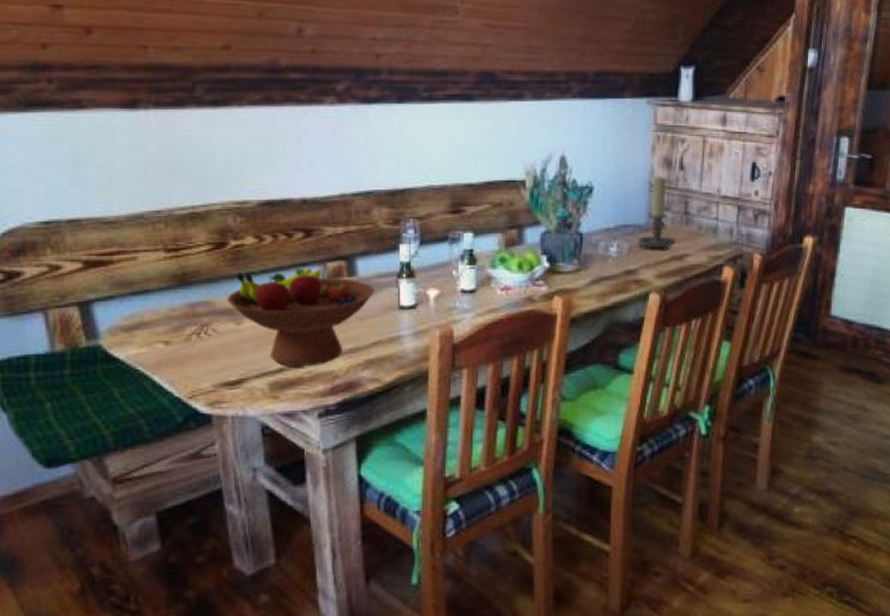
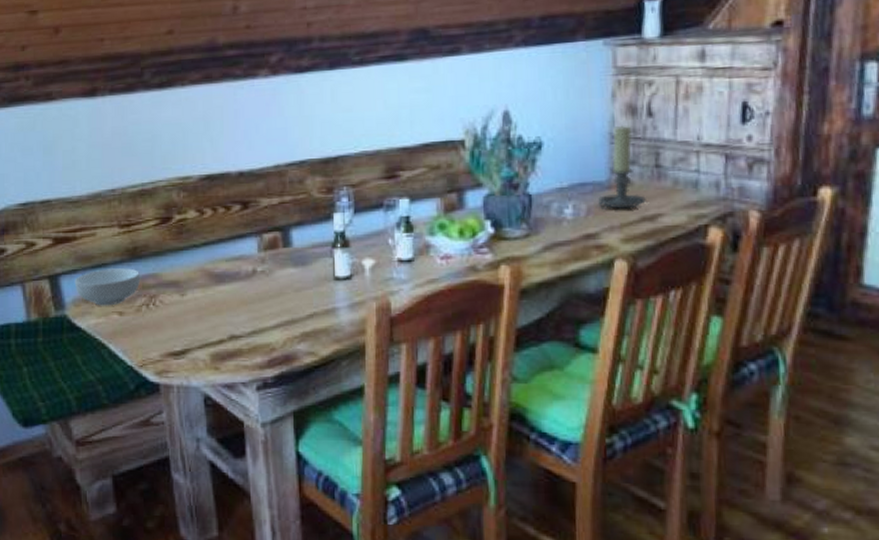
cereal bowl: none [110,295,189,335] -> present [74,268,140,306]
fruit bowl: present [226,268,375,366] -> none [172,239,310,338]

